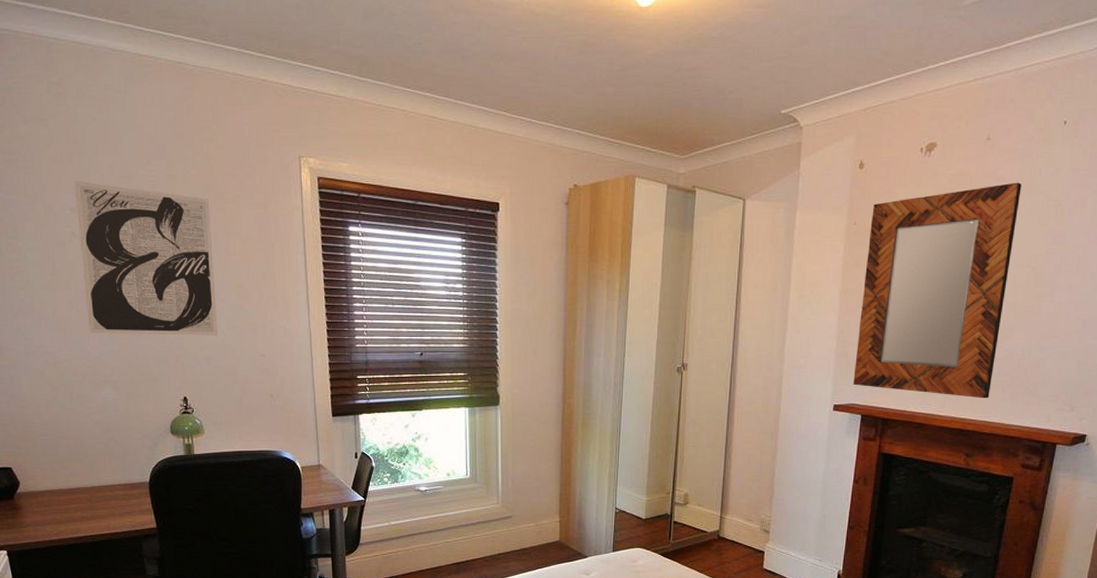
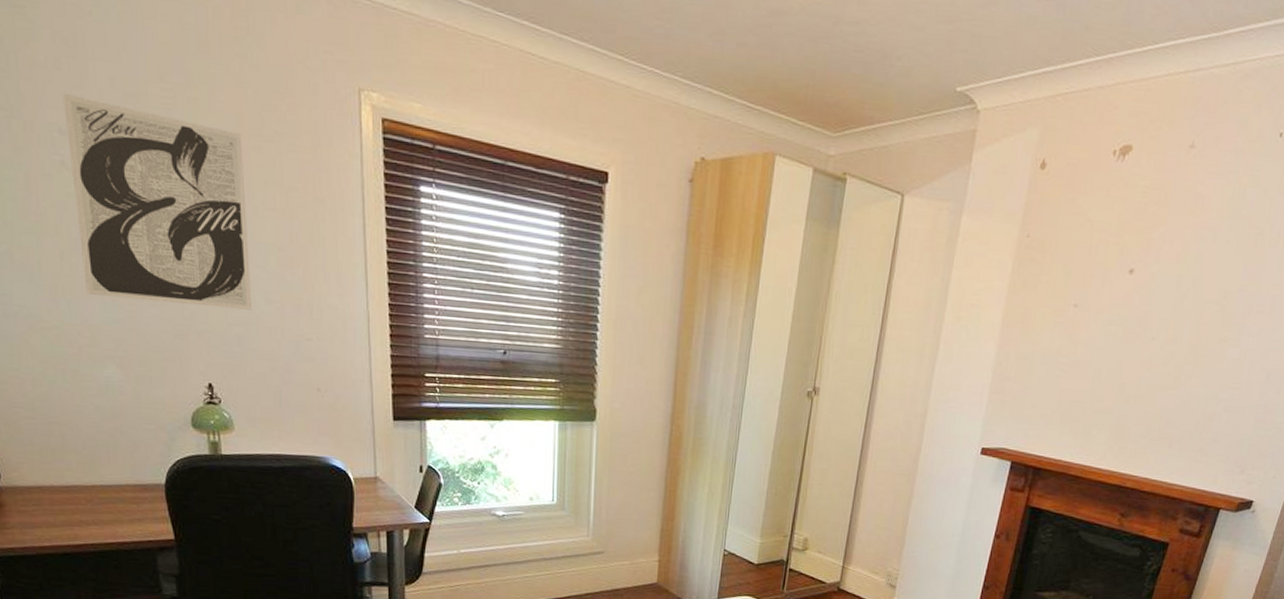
home mirror: present [853,182,1022,399] -> none [1006,202,1223,453]

